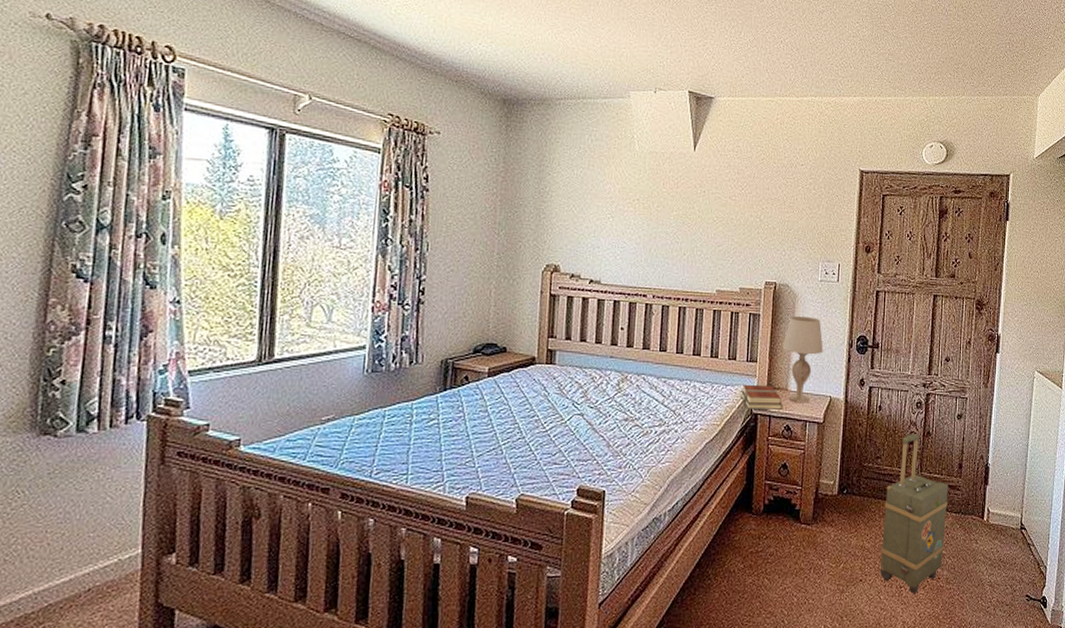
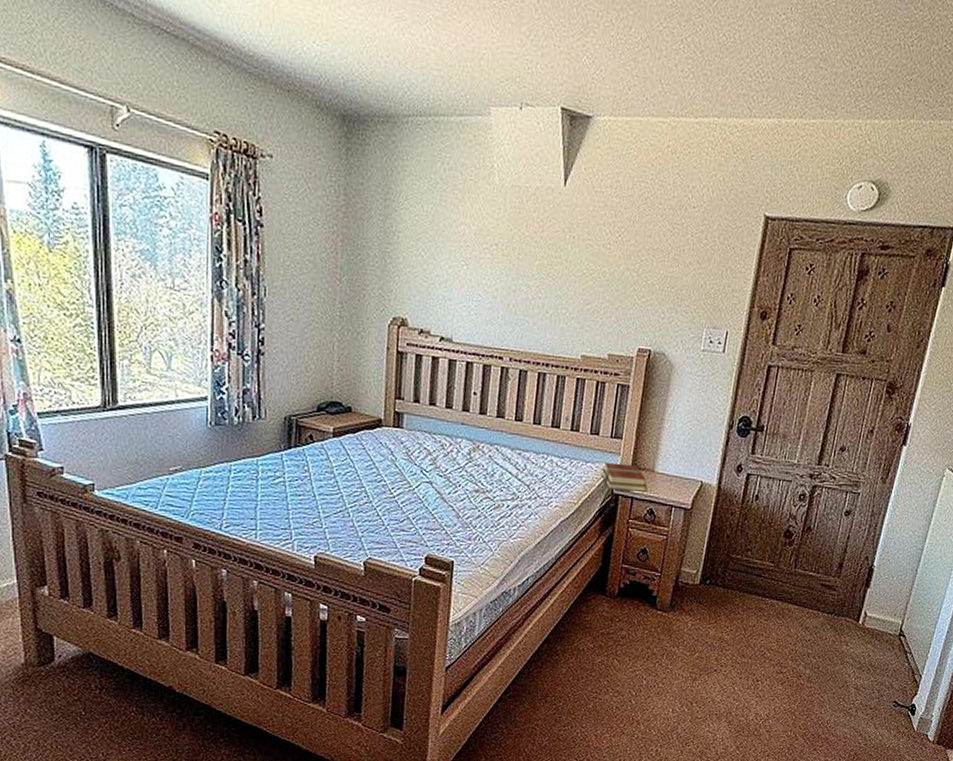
table lamp: present [782,315,823,404] -> none [651,389,699,487]
suitcase: present [879,434,948,594] -> none [737,528,824,688]

